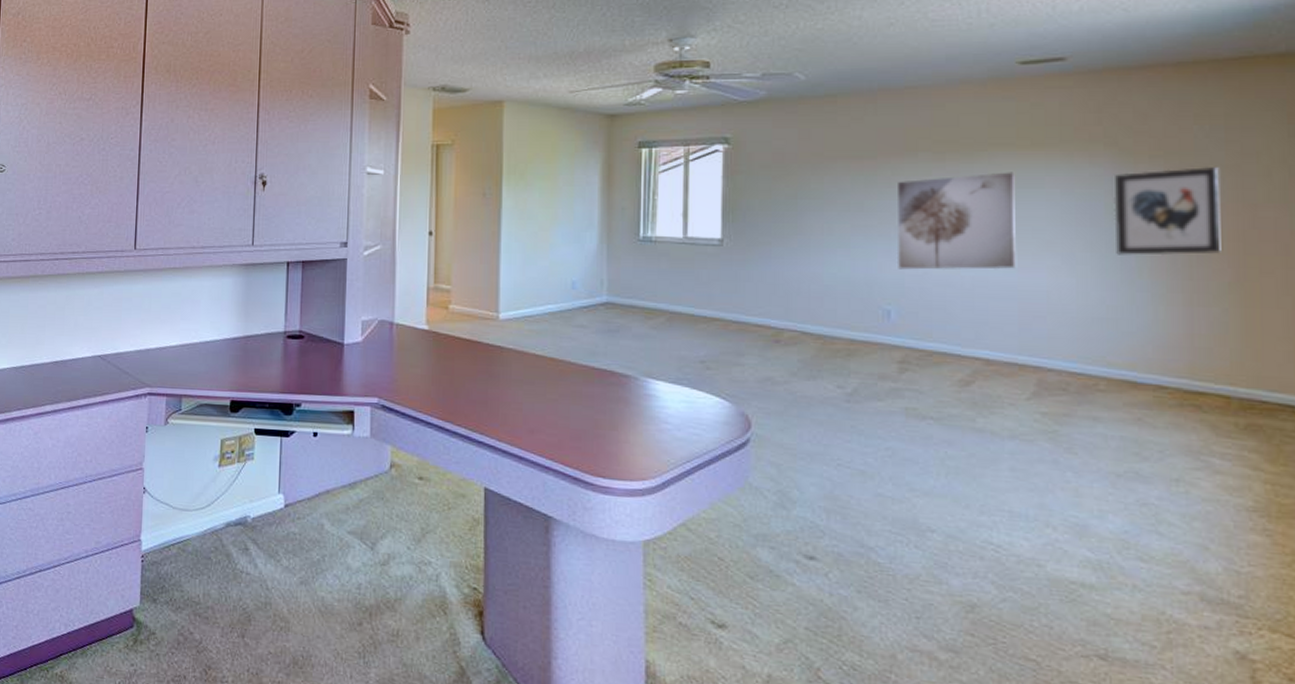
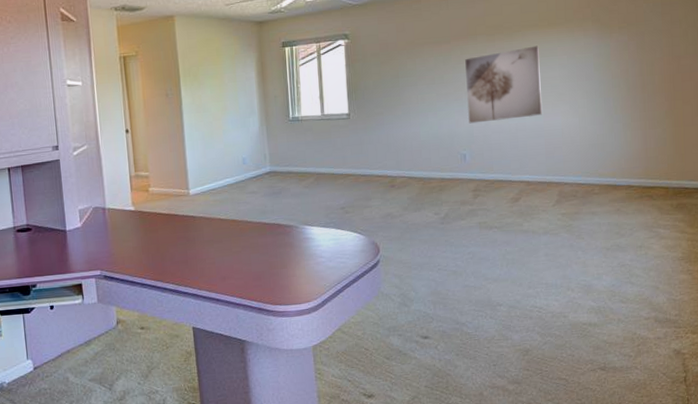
wall art: present [1113,167,1221,256] -> none [599,32,661,99]

